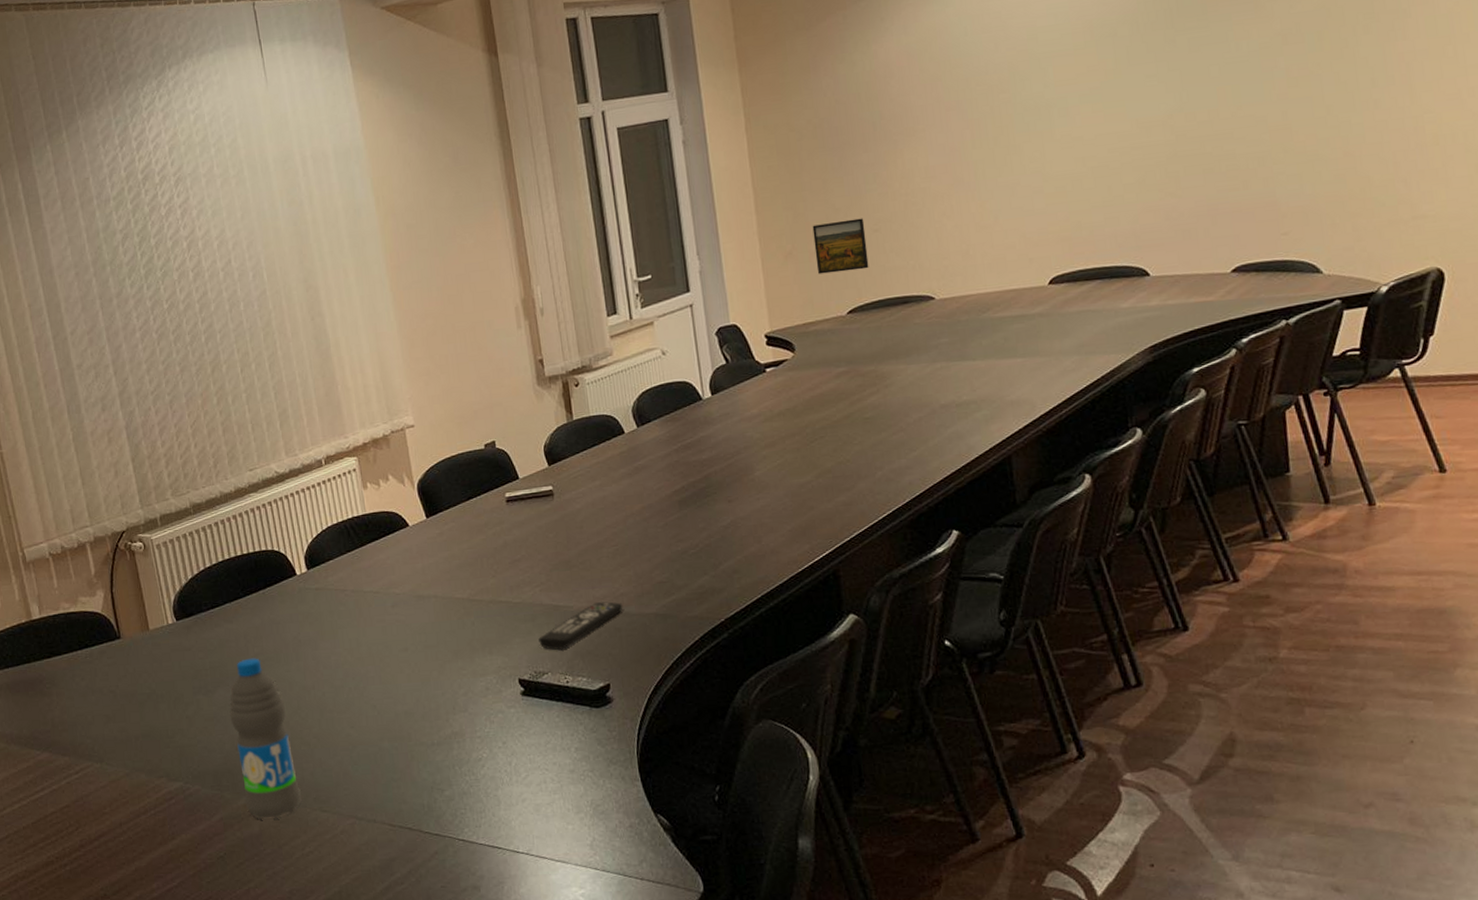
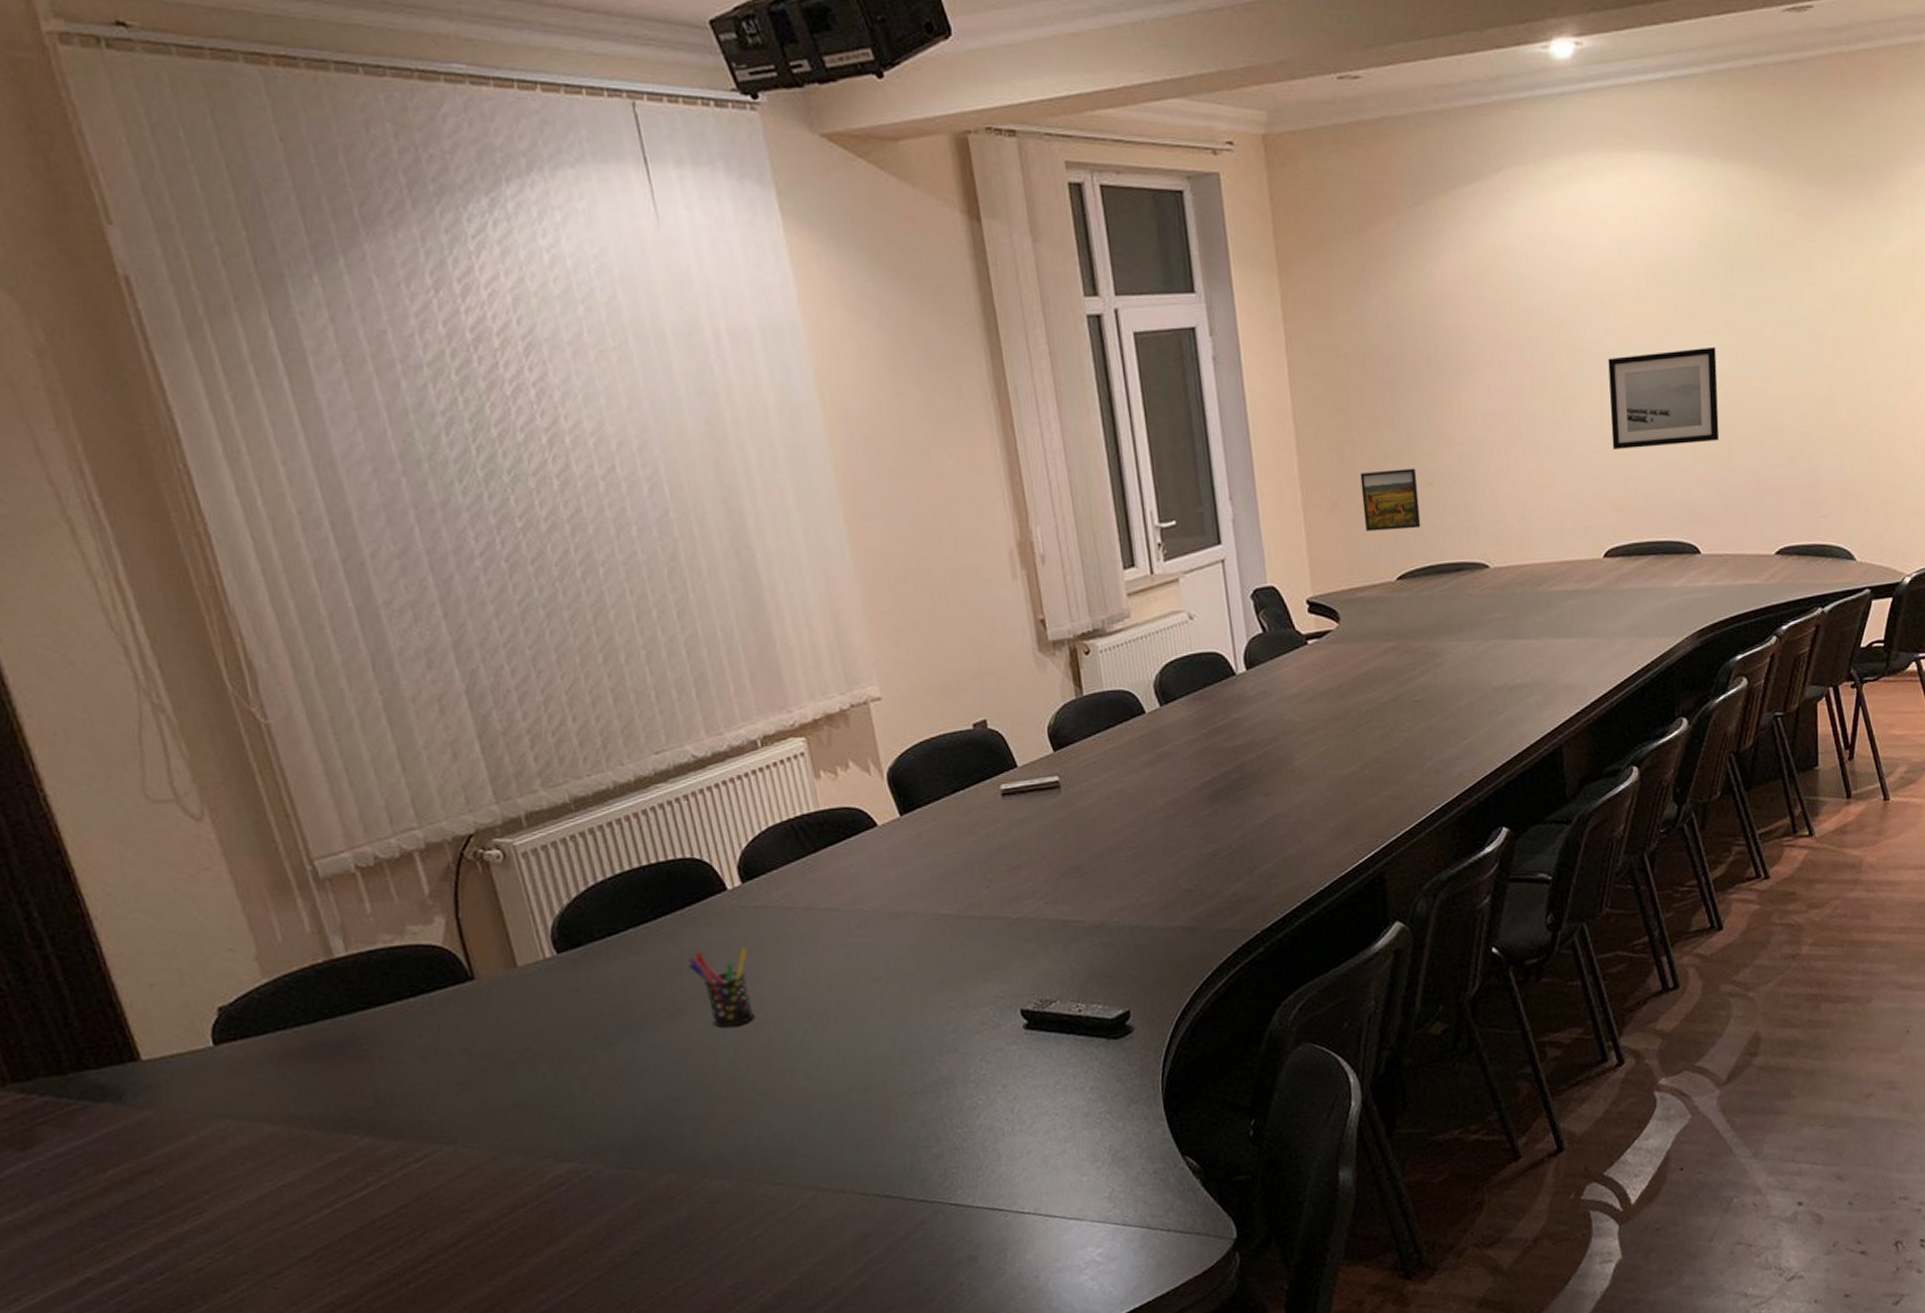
water bottle: present [229,658,302,819] -> none [639,998,745,1201]
pen holder: none [267,621,313,683] -> present [688,948,754,1028]
remote control: present [538,602,623,651] -> none [1044,914,1145,974]
wall art: none [1047,88,1166,188] -> present [1608,346,1720,449]

